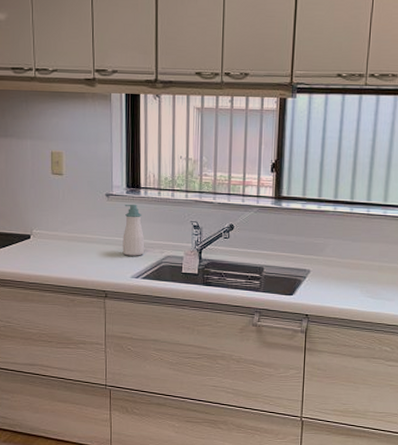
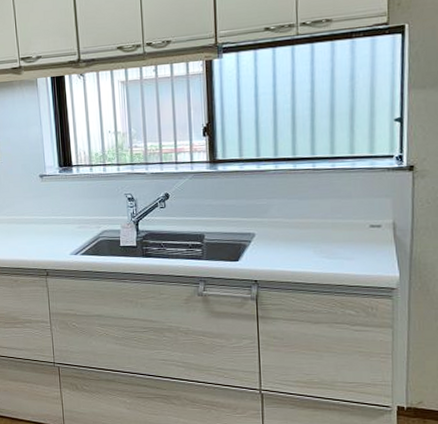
soap bottle: present [122,204,145,256] -> none [58,182,82,234]

